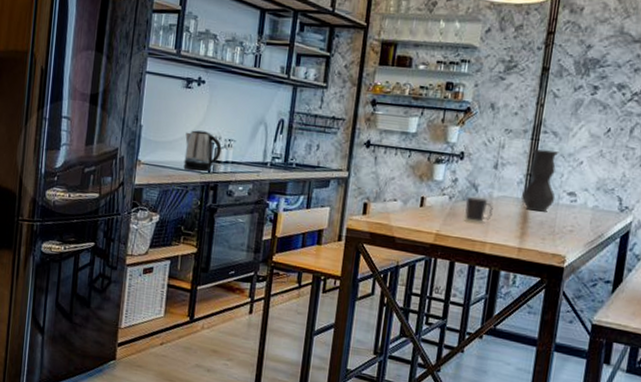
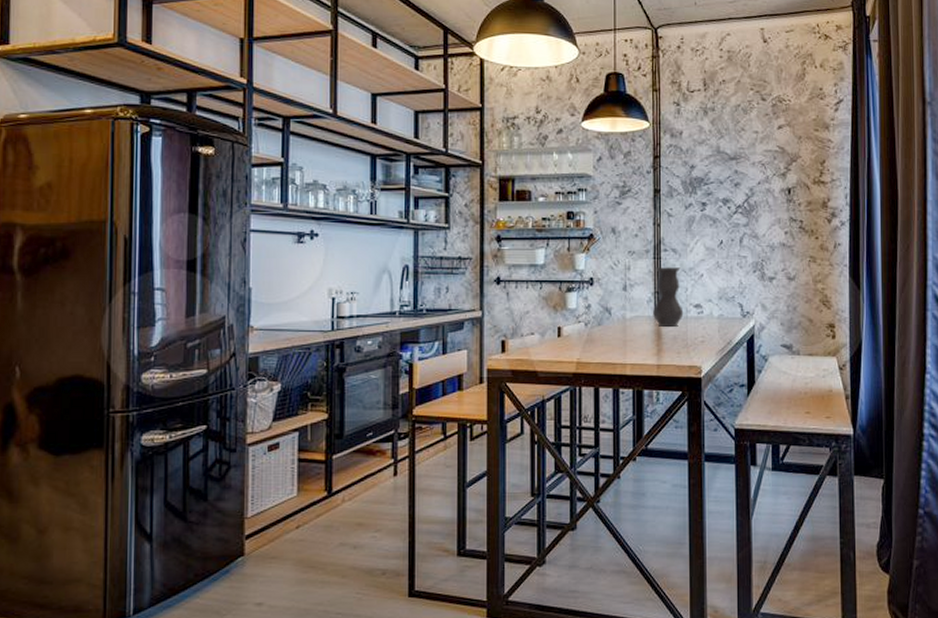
kettle: present [183,129,222,172] -> none [302,285,344,330]
mug: present [464,195,493,224] -> none [601,320,628,346]

